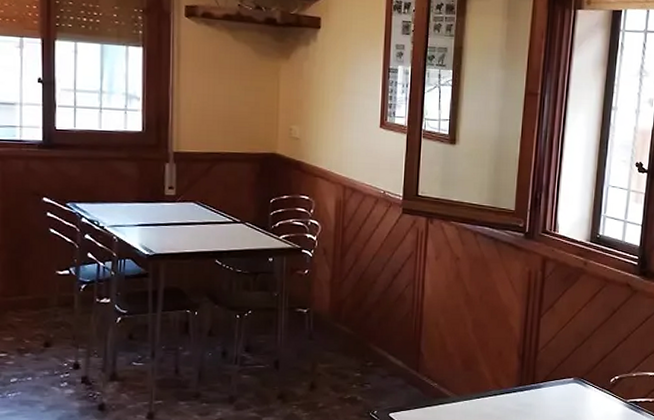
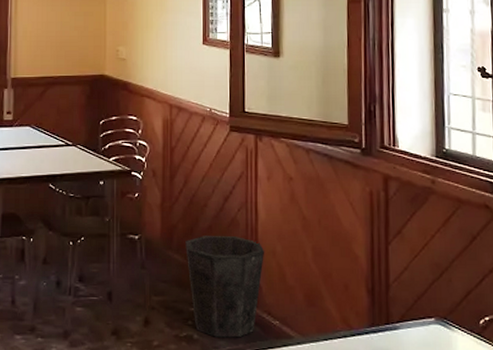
waste bin: none [353,309,429,398] -> present [185,235,265,338]

